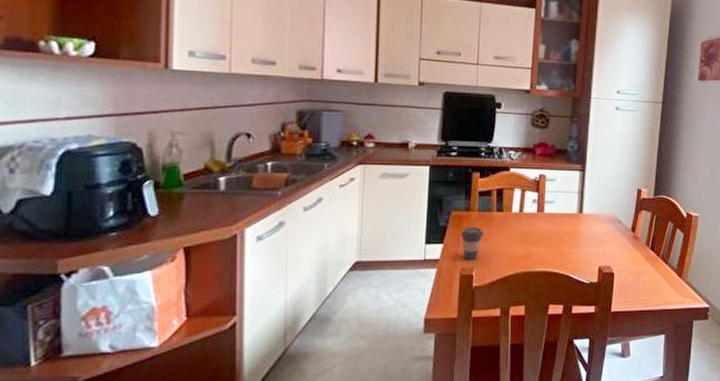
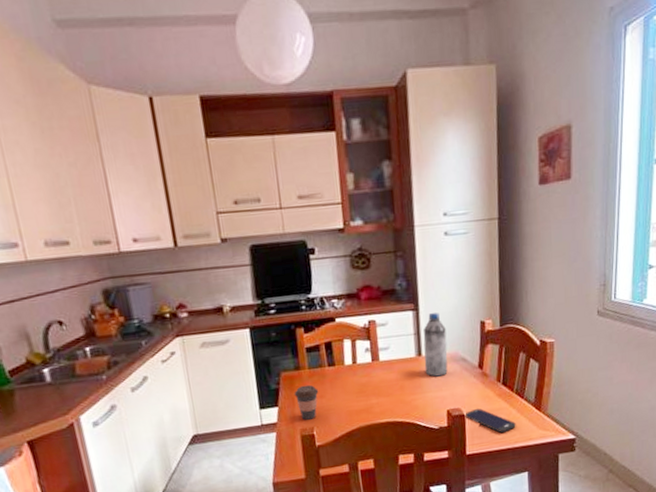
water bottle: none [583,176,607,234] -> present [422,313,448,377]
smartphone: none [614,268,659,295] -> present [465,408,516,433]

